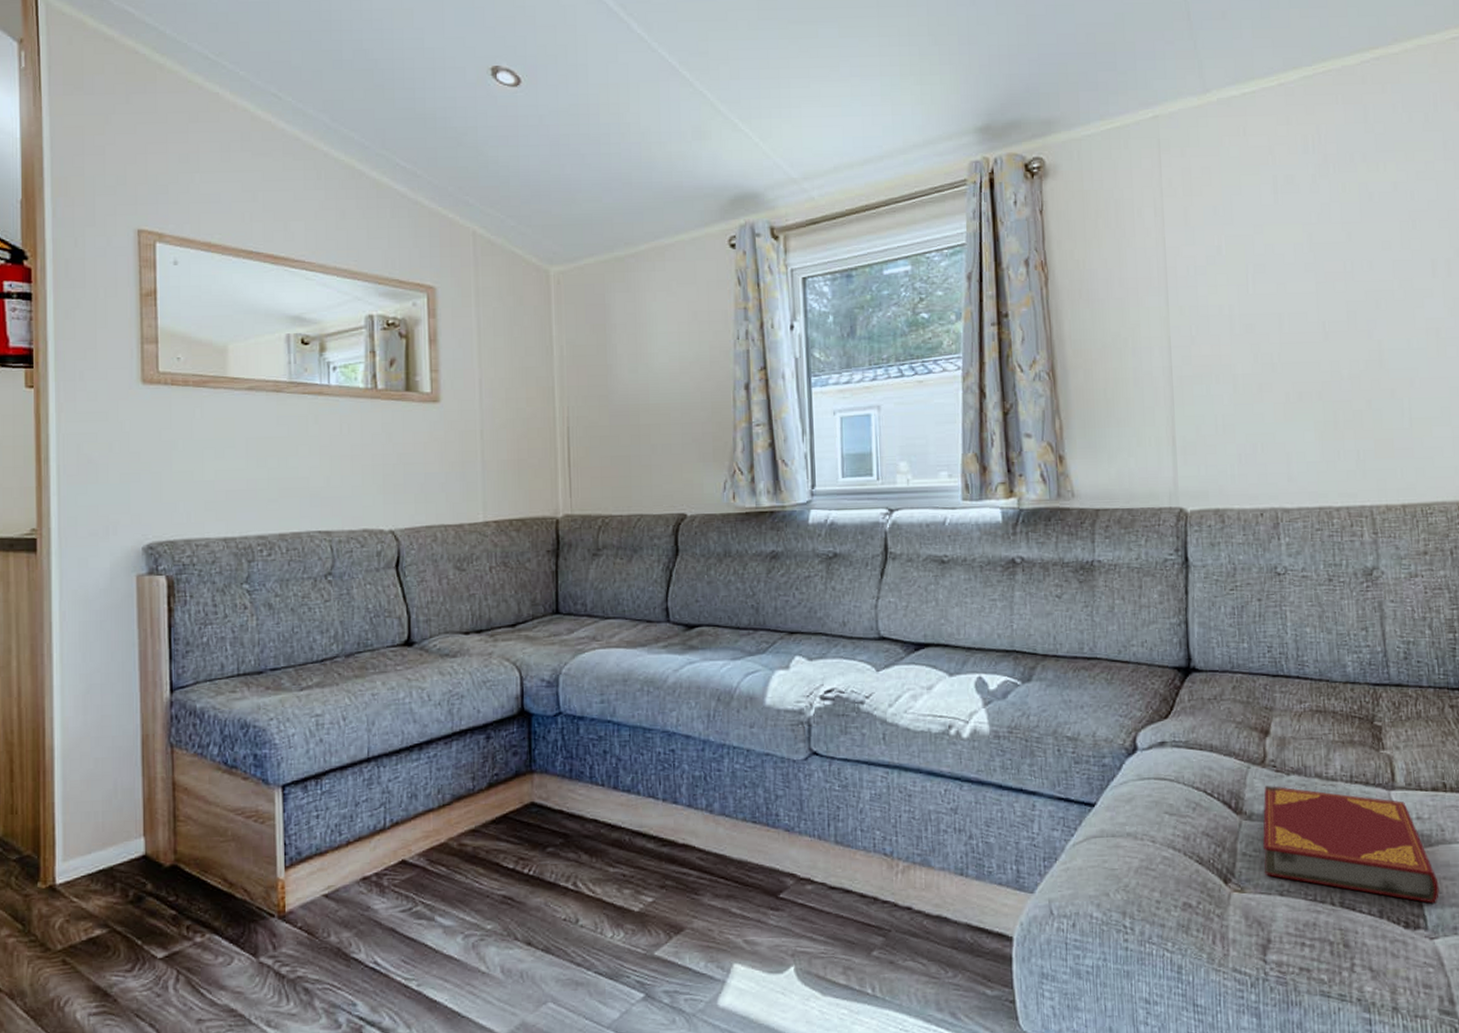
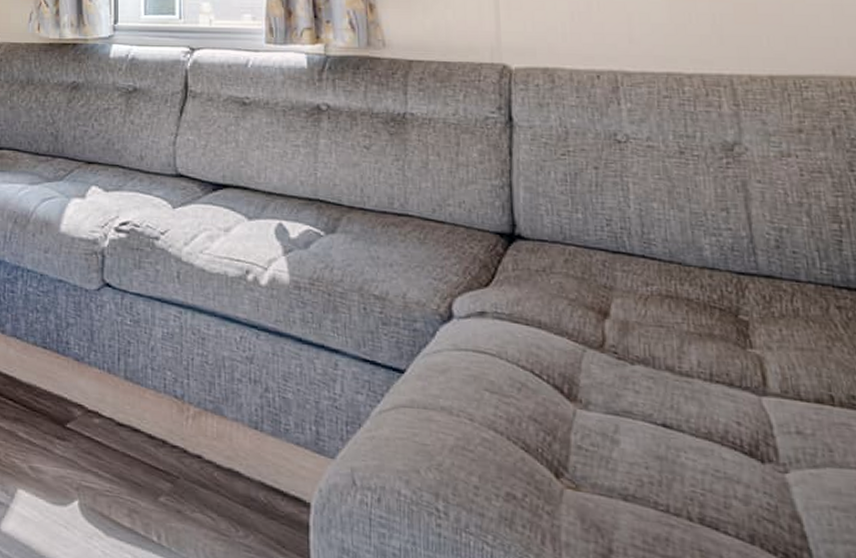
hardback book: present [1262,786,1439,904] -> none [601,374,829,537]

